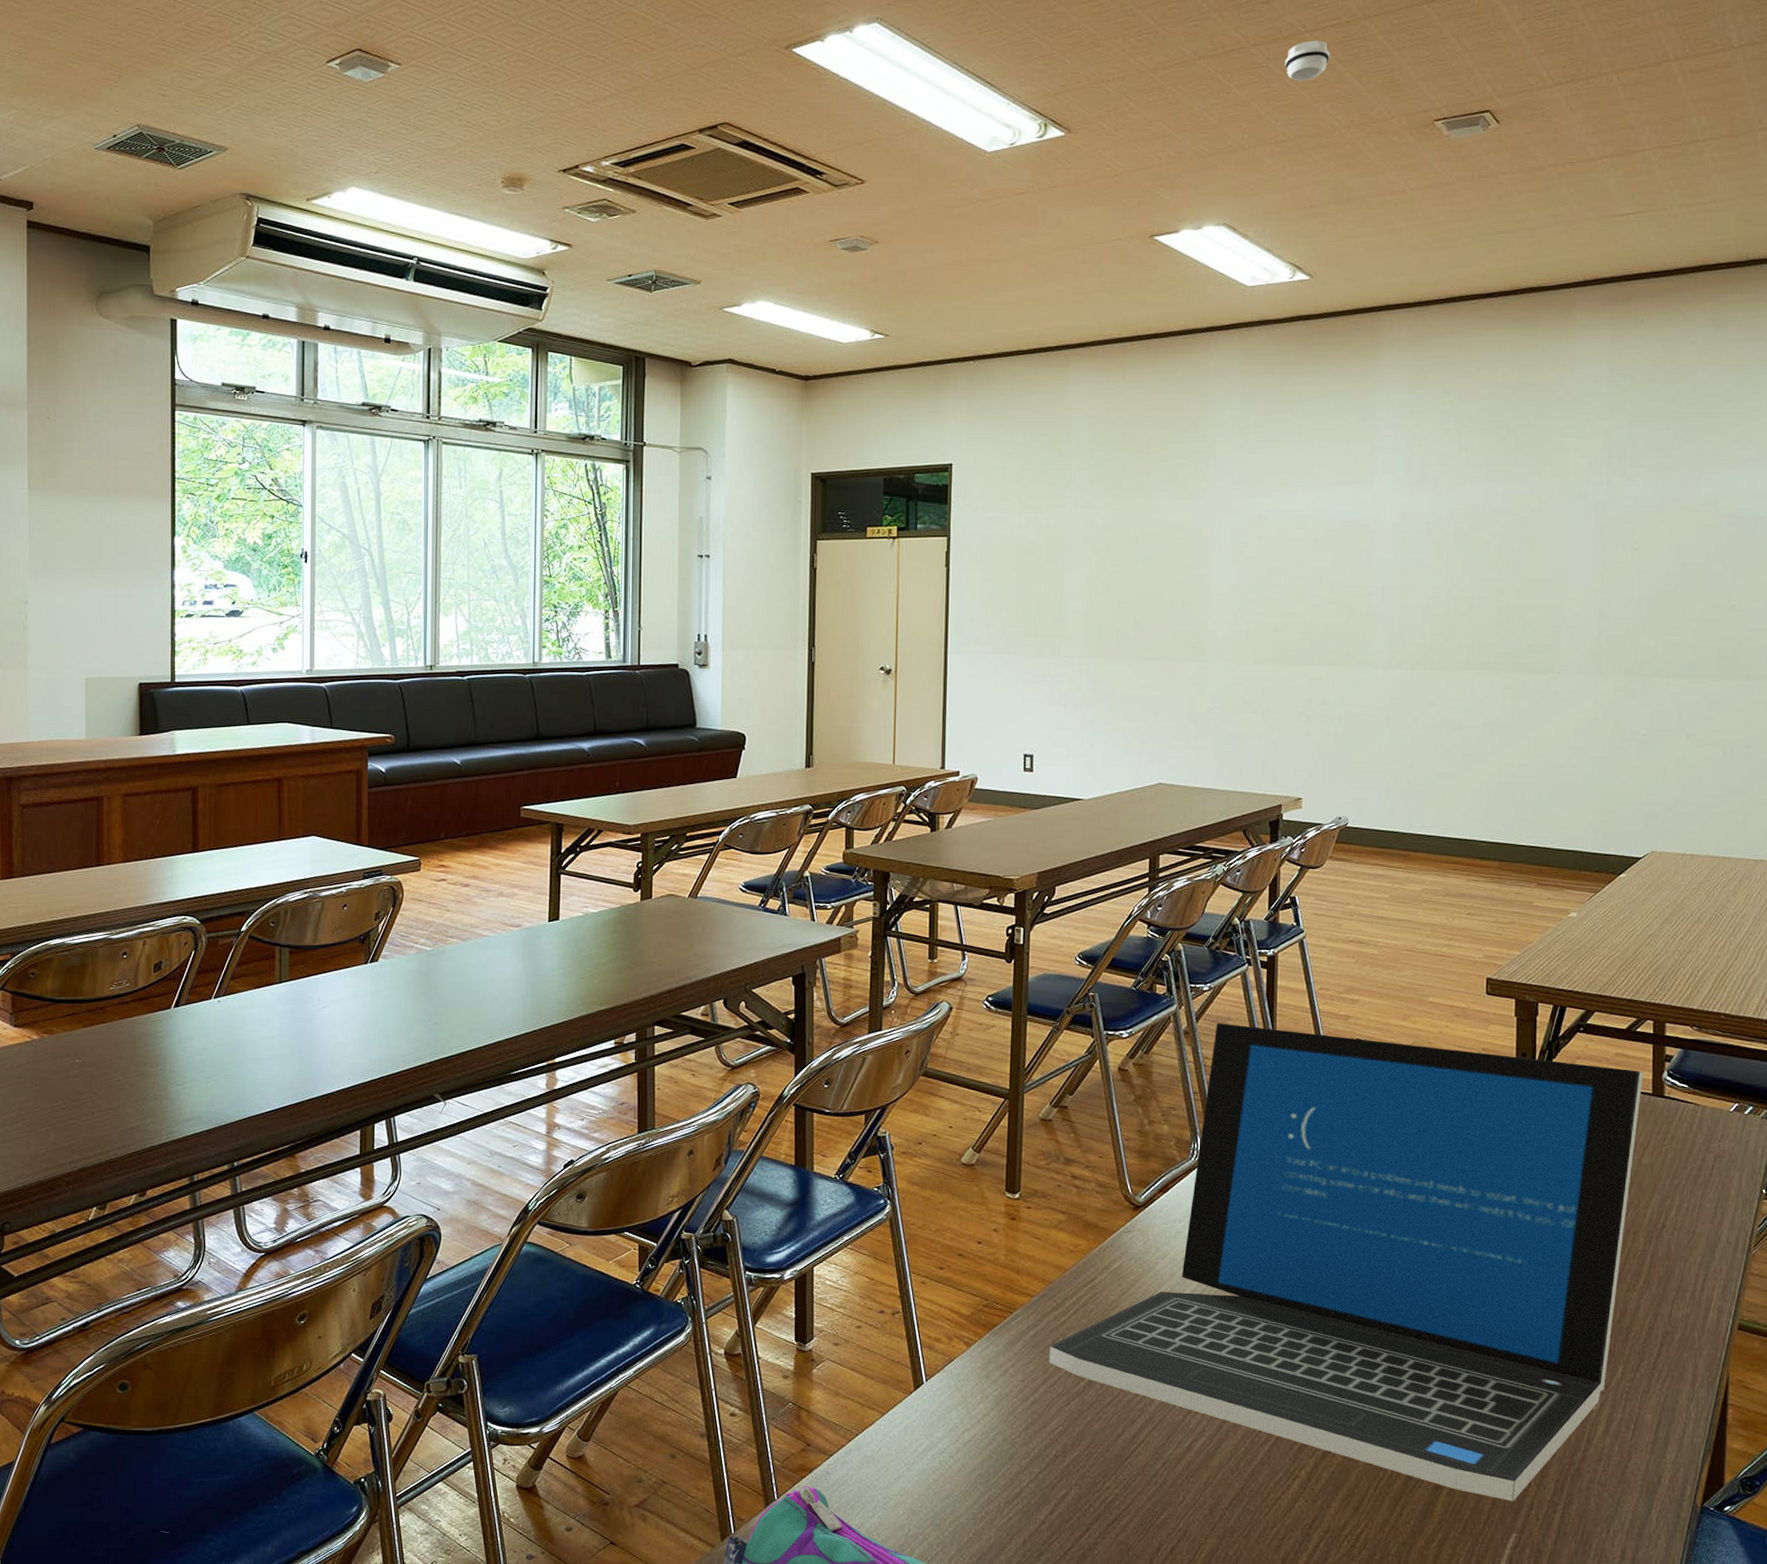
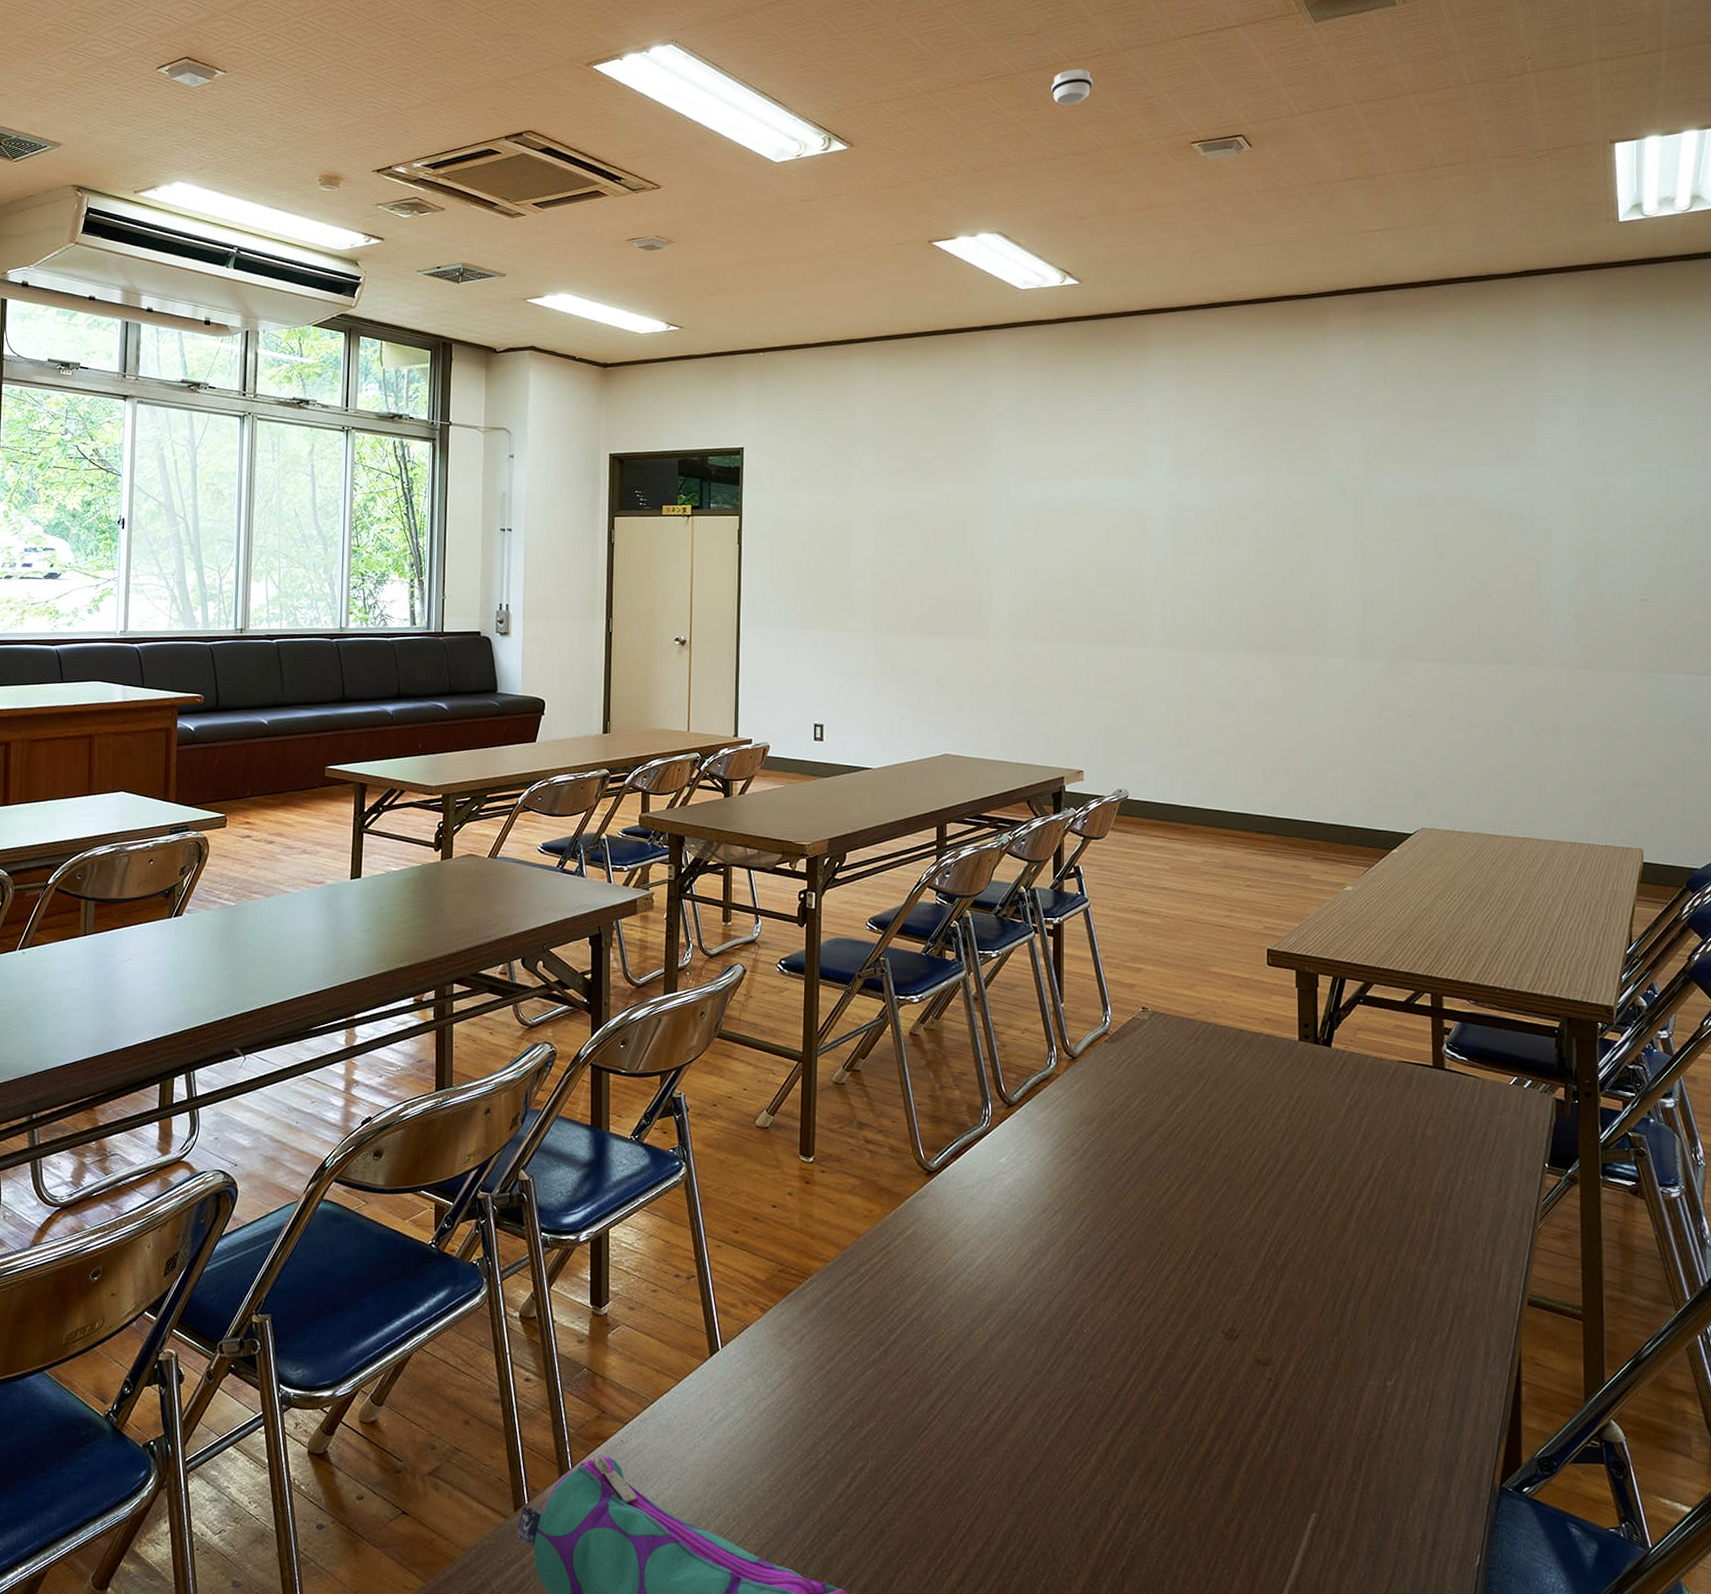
laptop: present [1049,1022,1643,1501] -> none [844,989,1423,1479]

